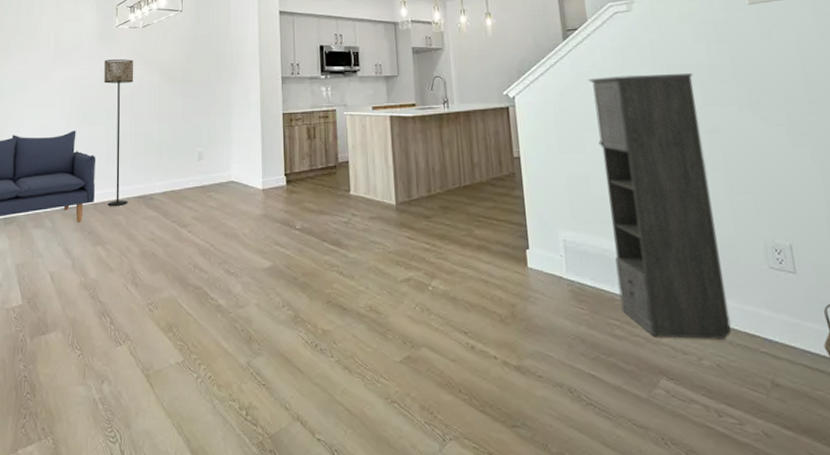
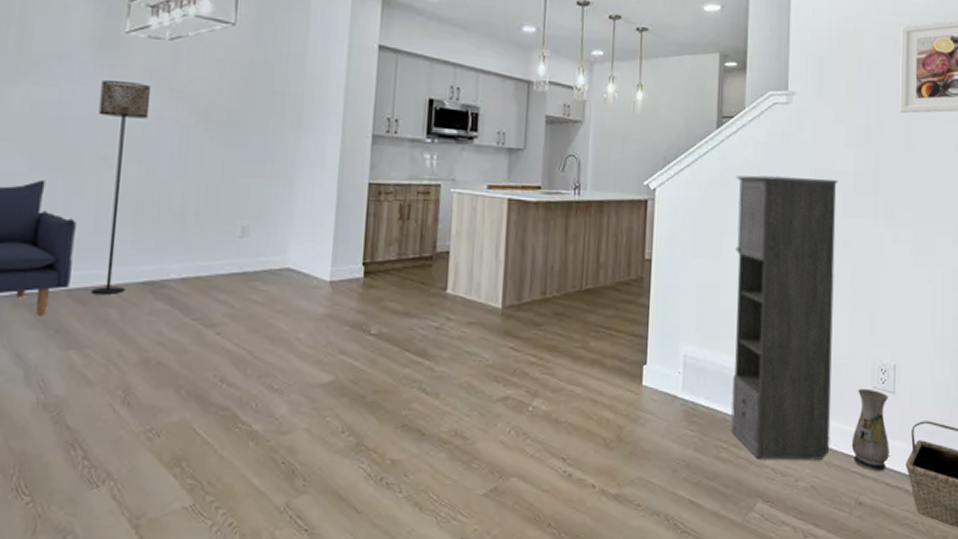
vase: none [753,269,803,352] -> present [851,388,889,471]

